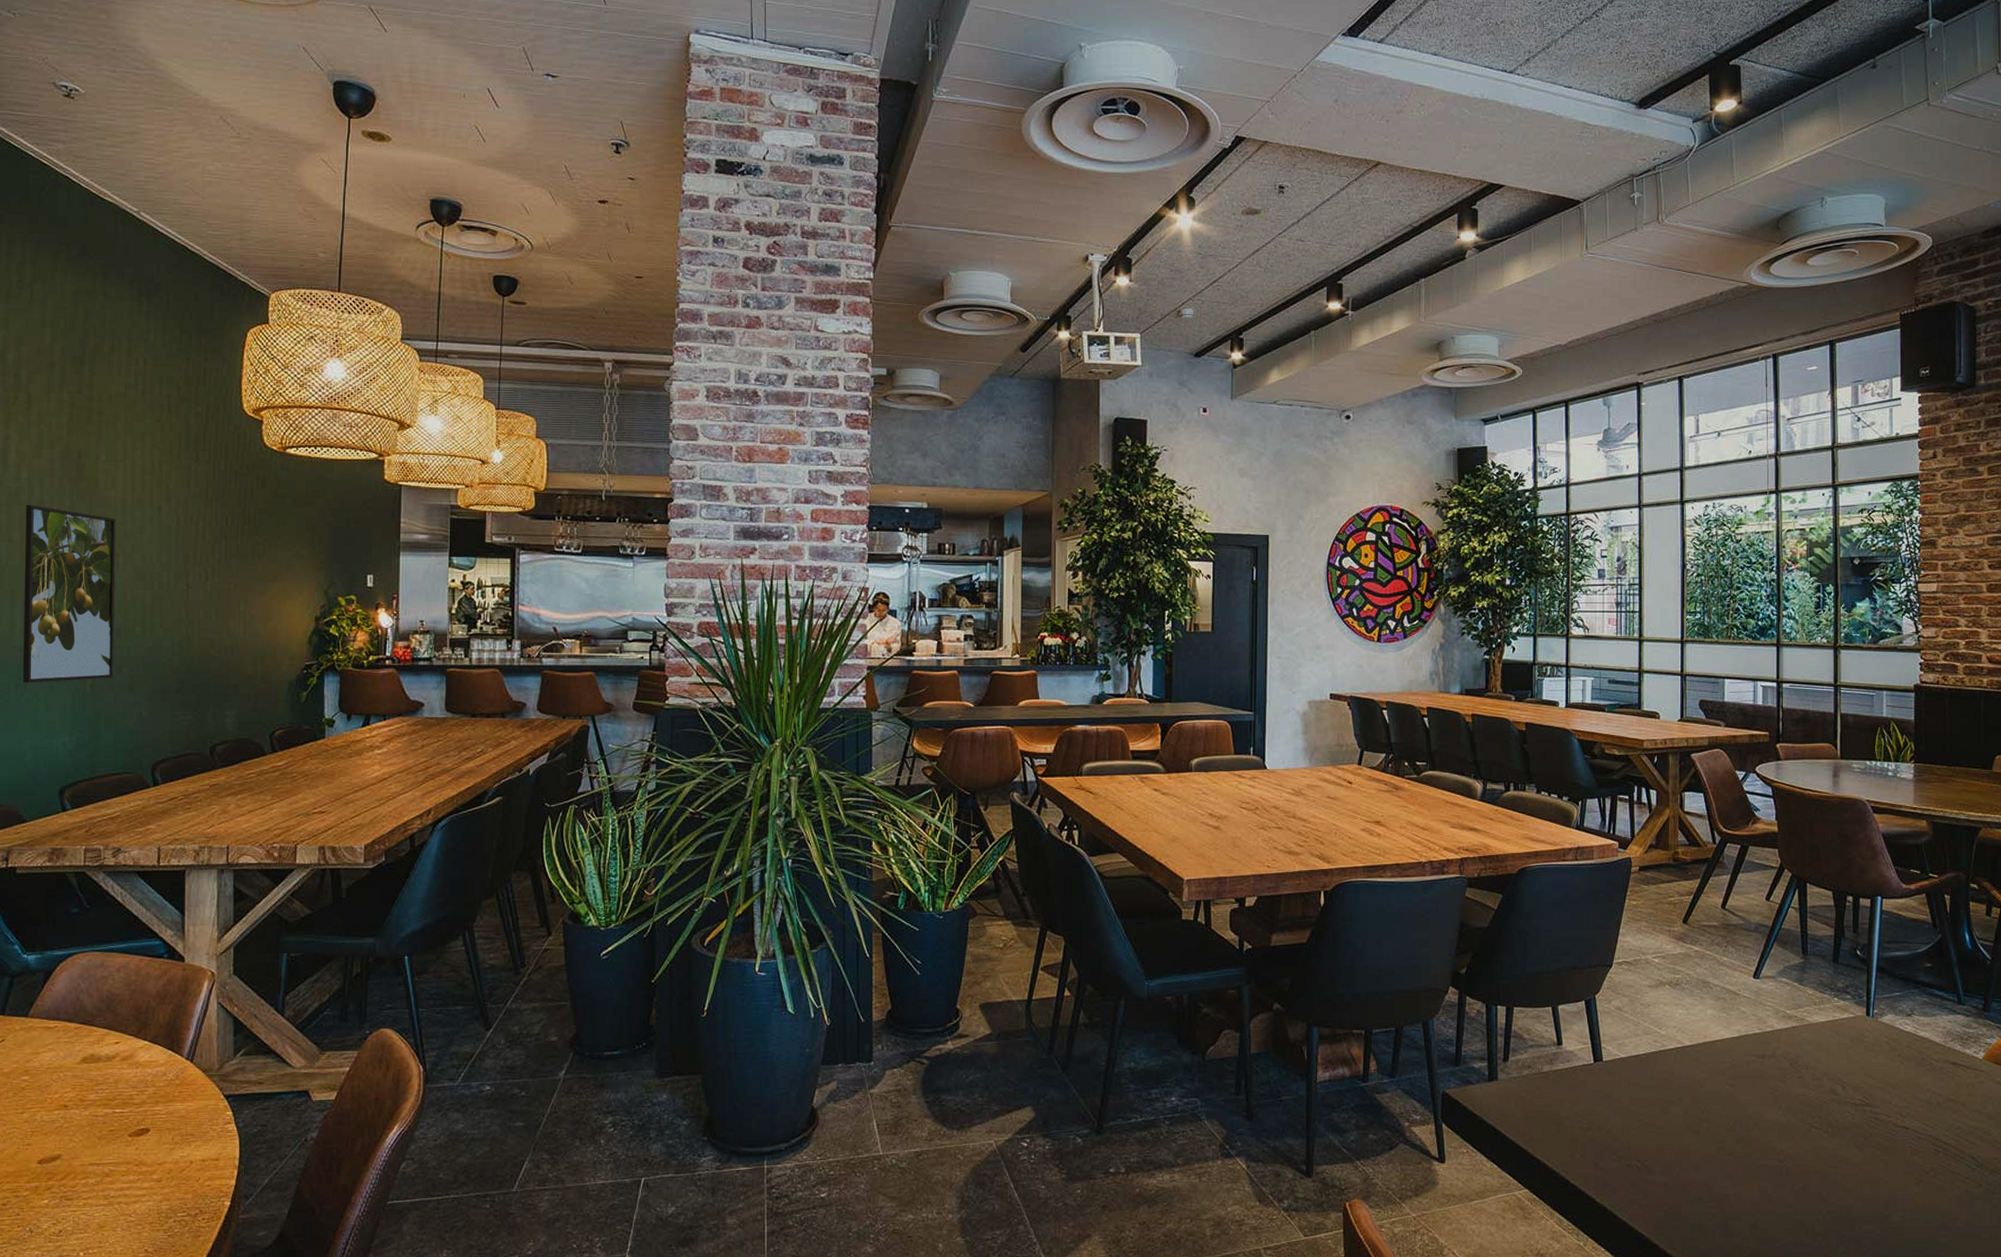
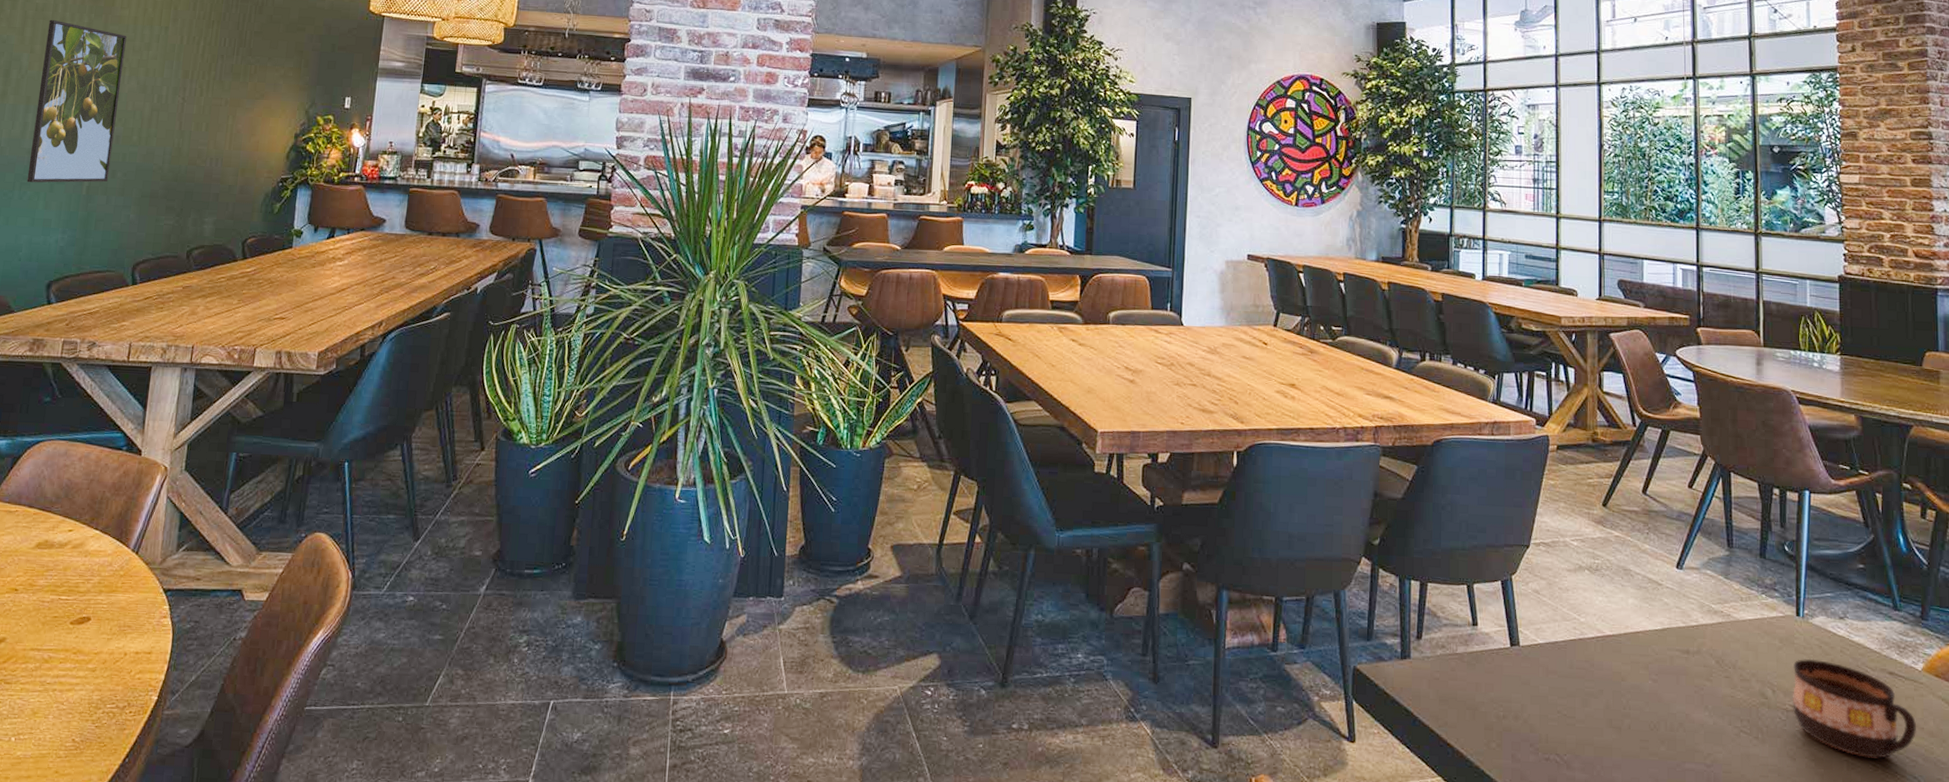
cup: none [1860,1055,1977,1143] -> present [1792,658,1917,758]

